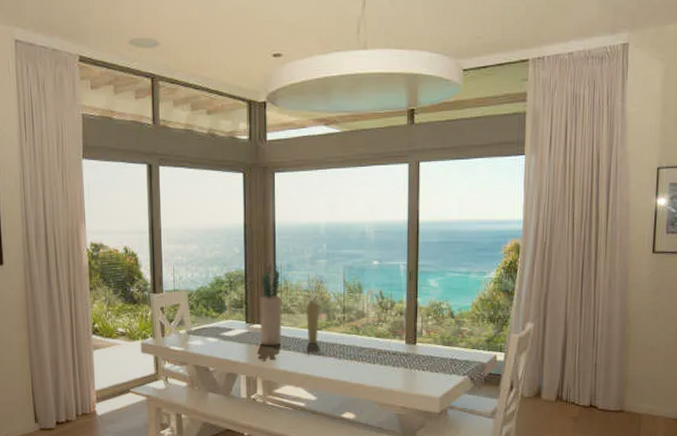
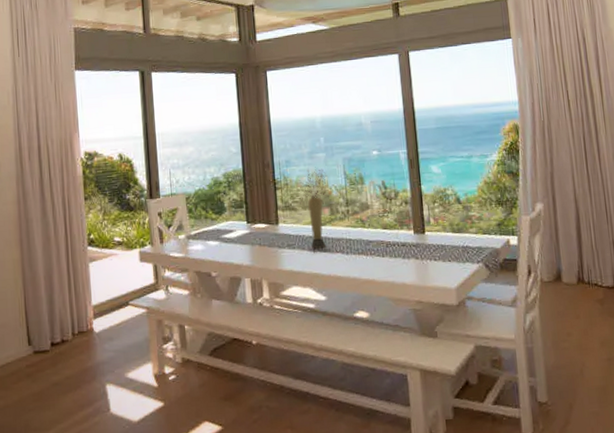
vase: present [260,262,282,346] -> none [260,159,285,246]

